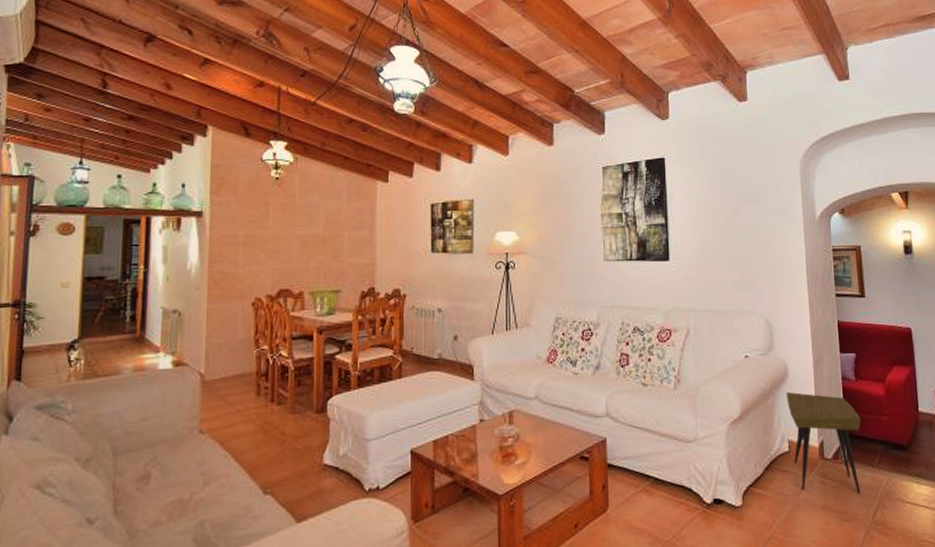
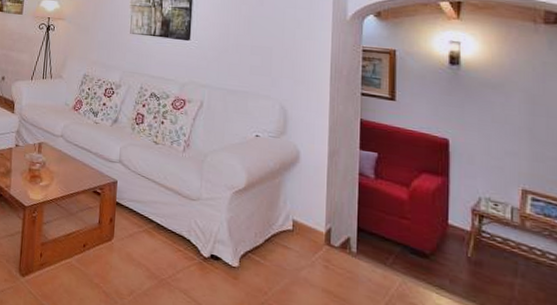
side table: present [786,391,861,495] -> none [295,175,376,288]

